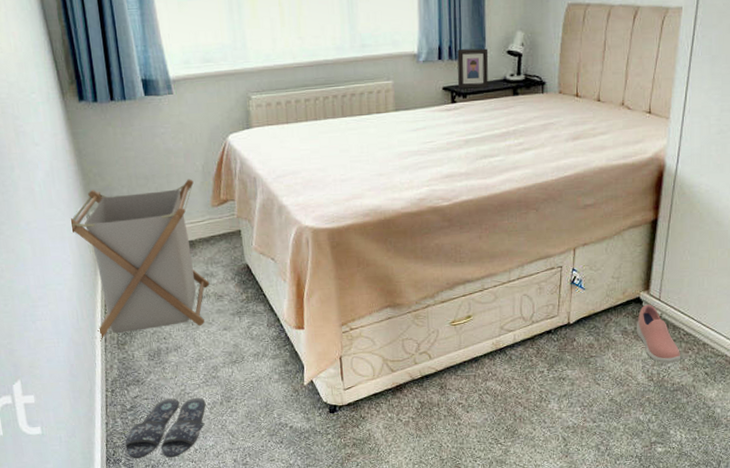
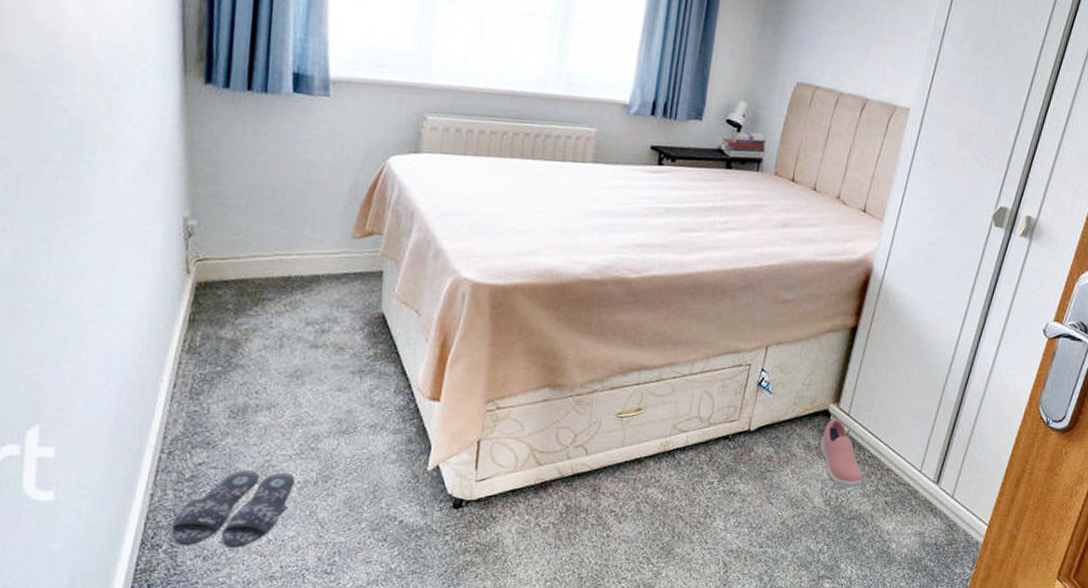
laundry basket: present [71,179,210,341] -> none [160,193,335,387]
picture frame: present [457,48,488,89] -> none [667,108,707,155]
books: none [505,58,549,85] -> present [721,131,767,160]

